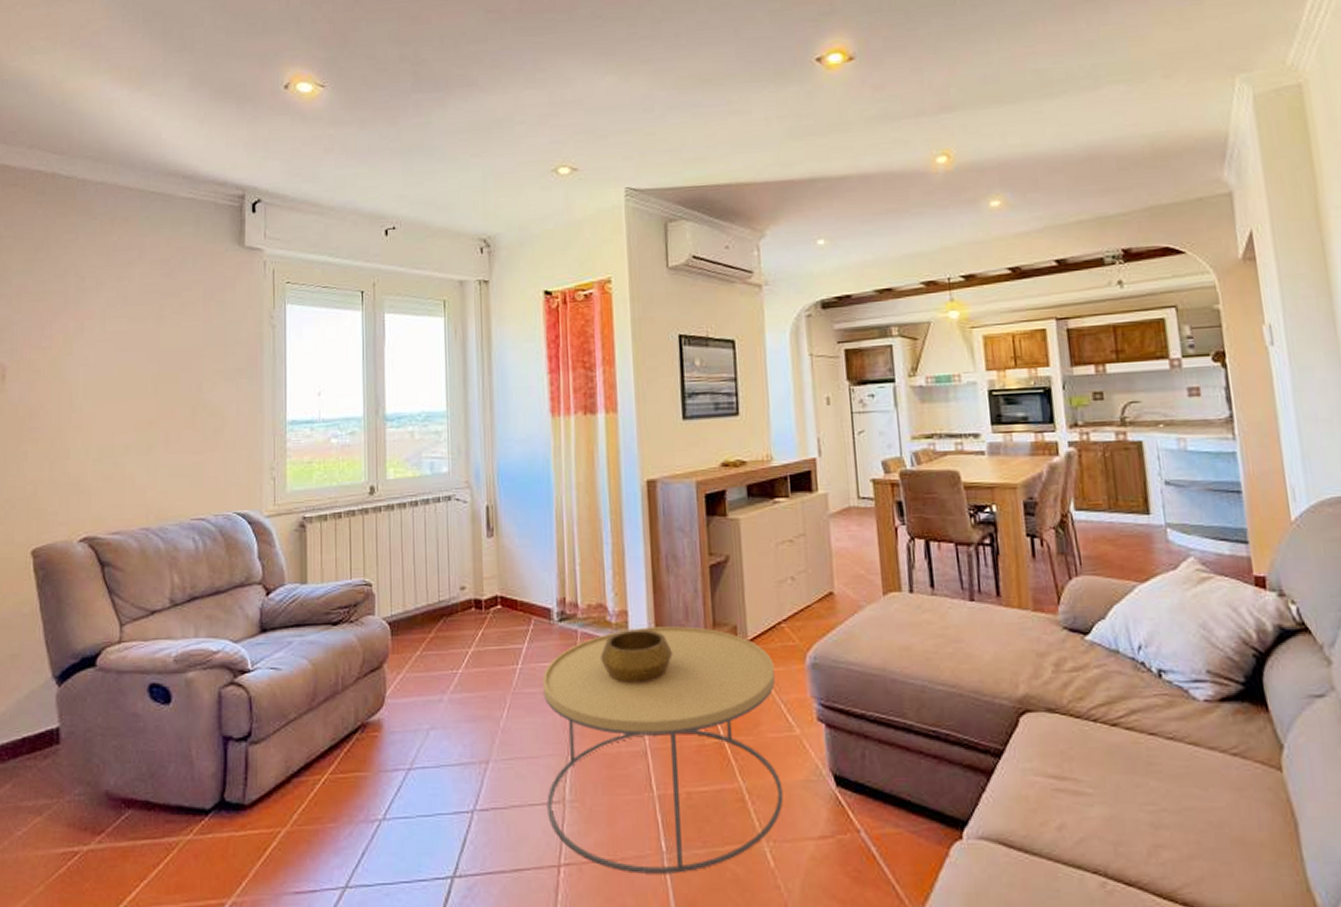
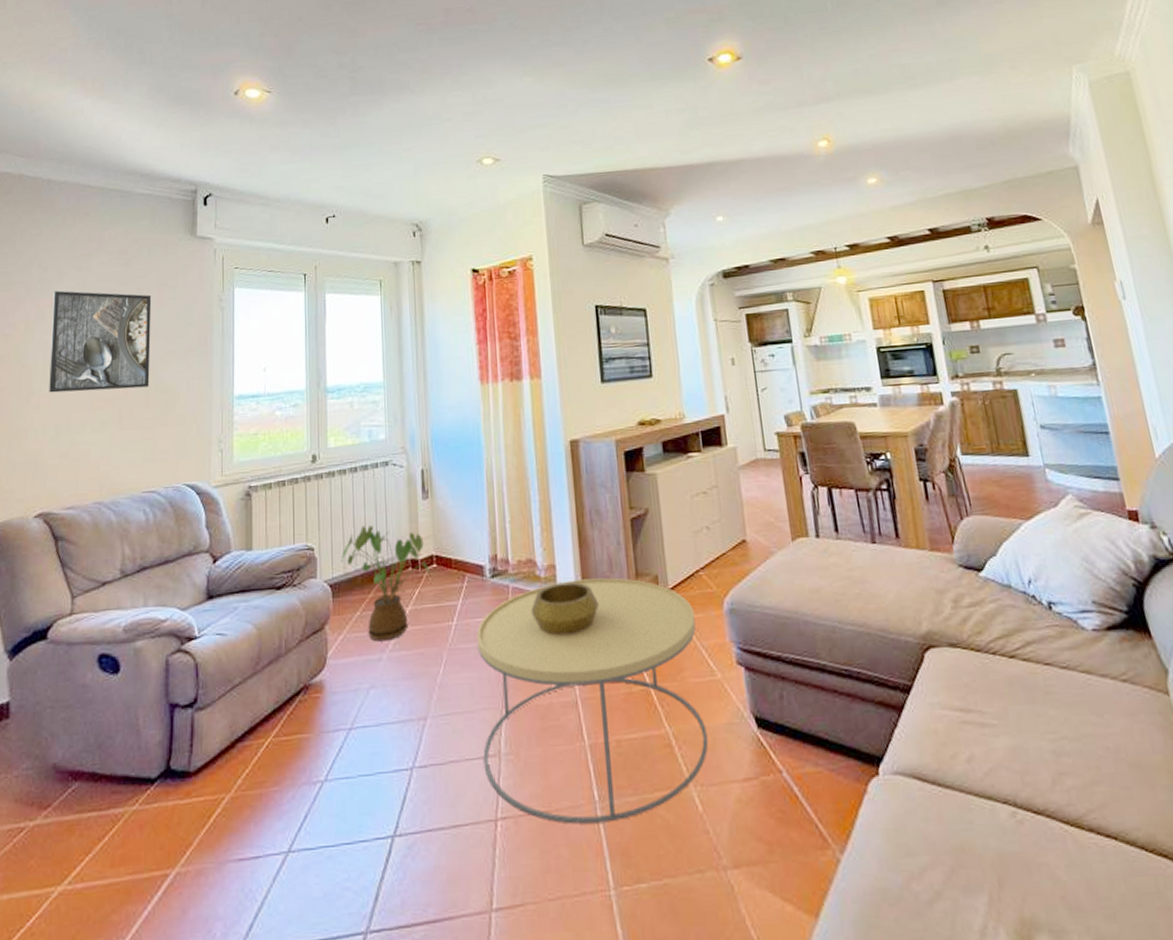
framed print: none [90,302,197,412] -> present [49,290,152,393]
house plant: none [399,562,494,683] -> present [340,525,429,642]

